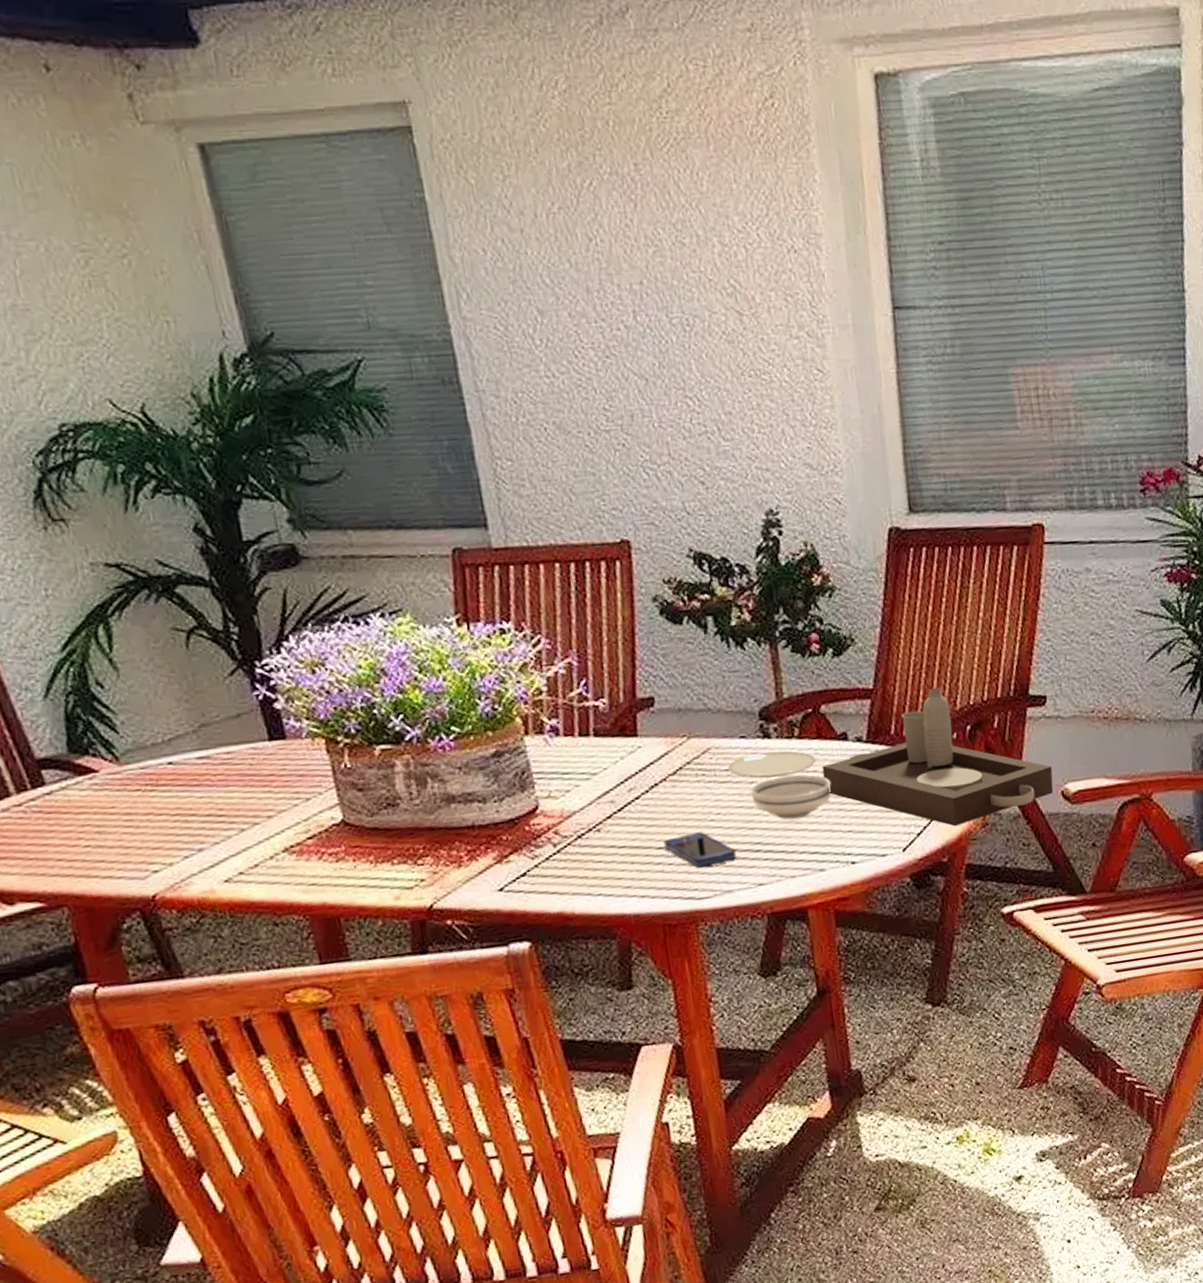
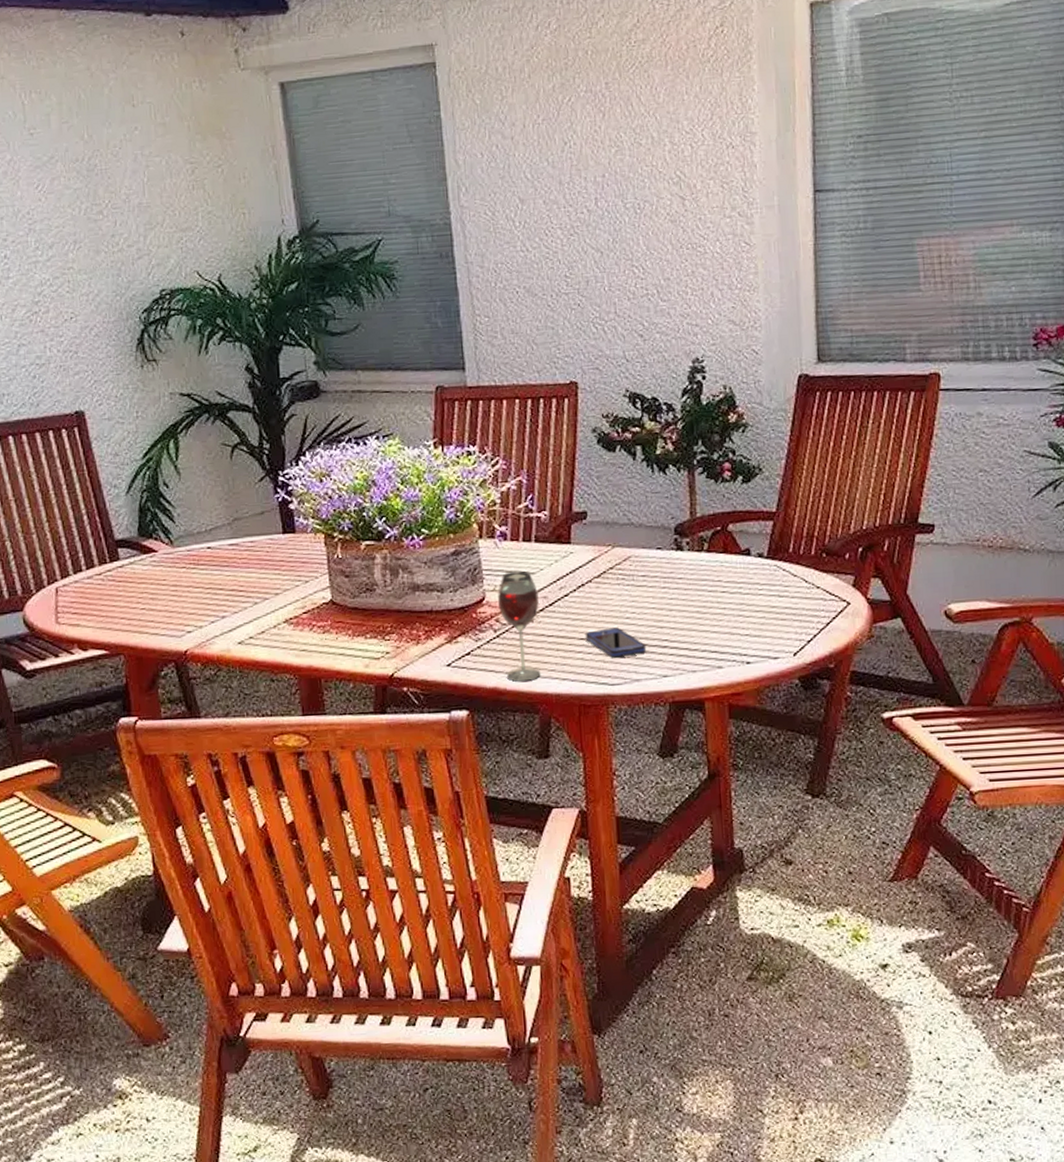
wineglass: none [553,771,615,903] -> present [498,570,541,682]
plate: present [727,750,817,779] -> none [644,561,722,585]
bowl: present [750,774,831,820] -> none [662,582,733,621]
serving tray: present [822,687,1054,827] -> none [726,513,937,637]

